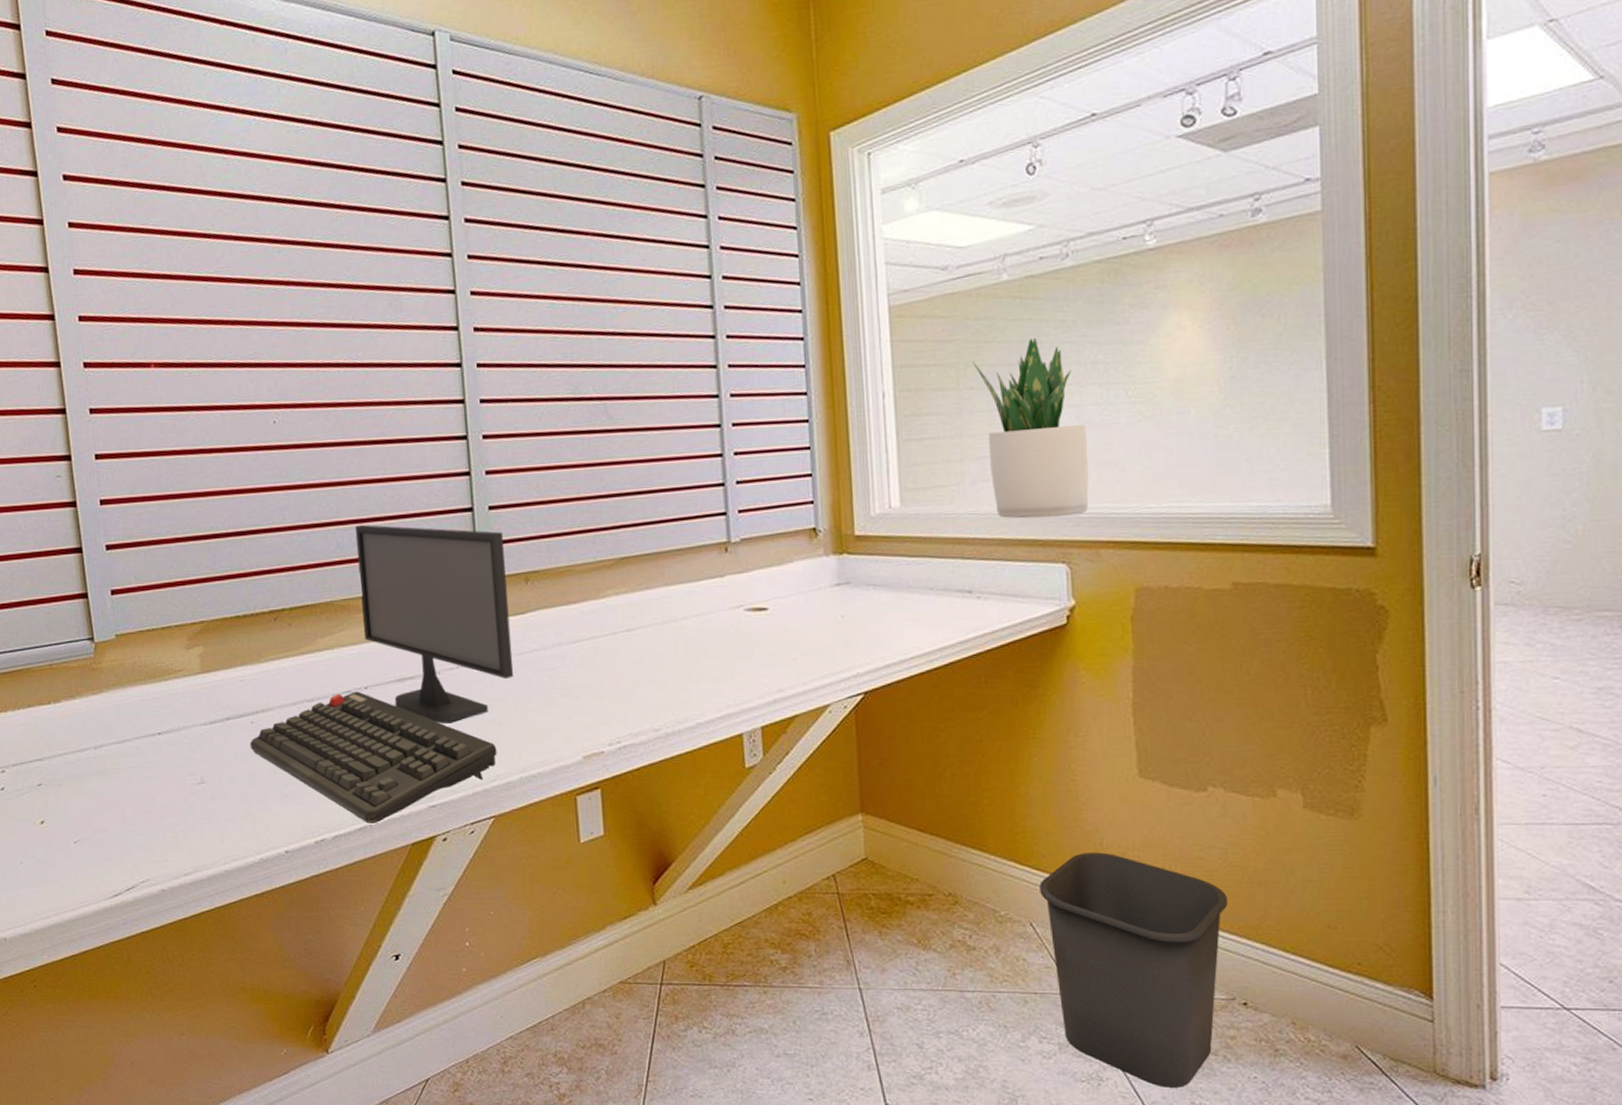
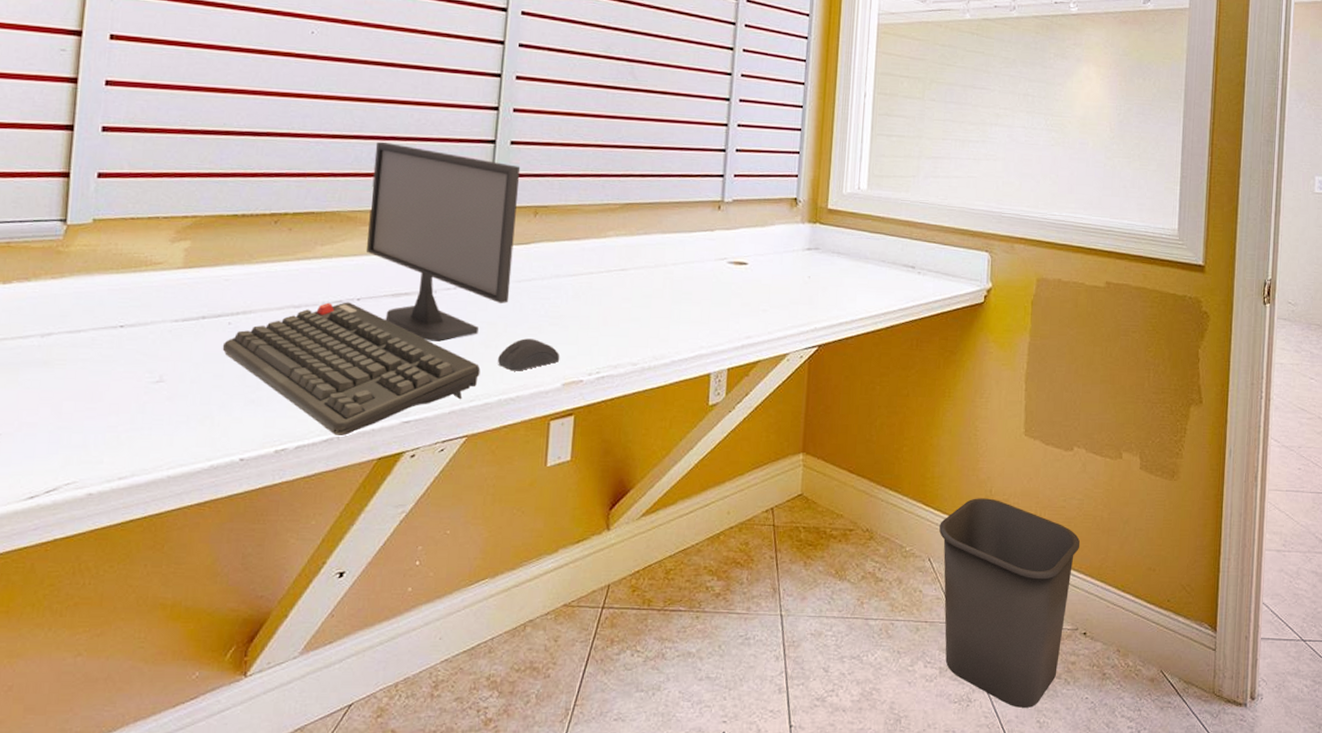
computer mouse: none [513,712,577,748] -> present [498,338,560,371]
planter: present [973,338,1089,519] -> none [936,68,1014,214]

